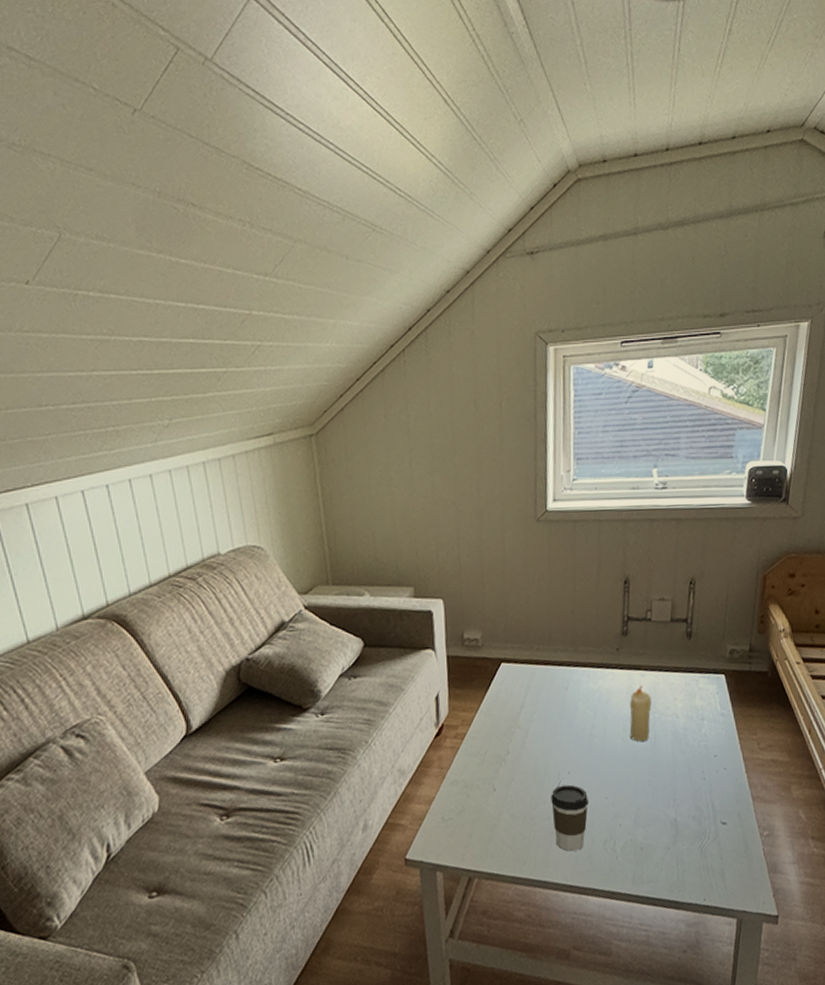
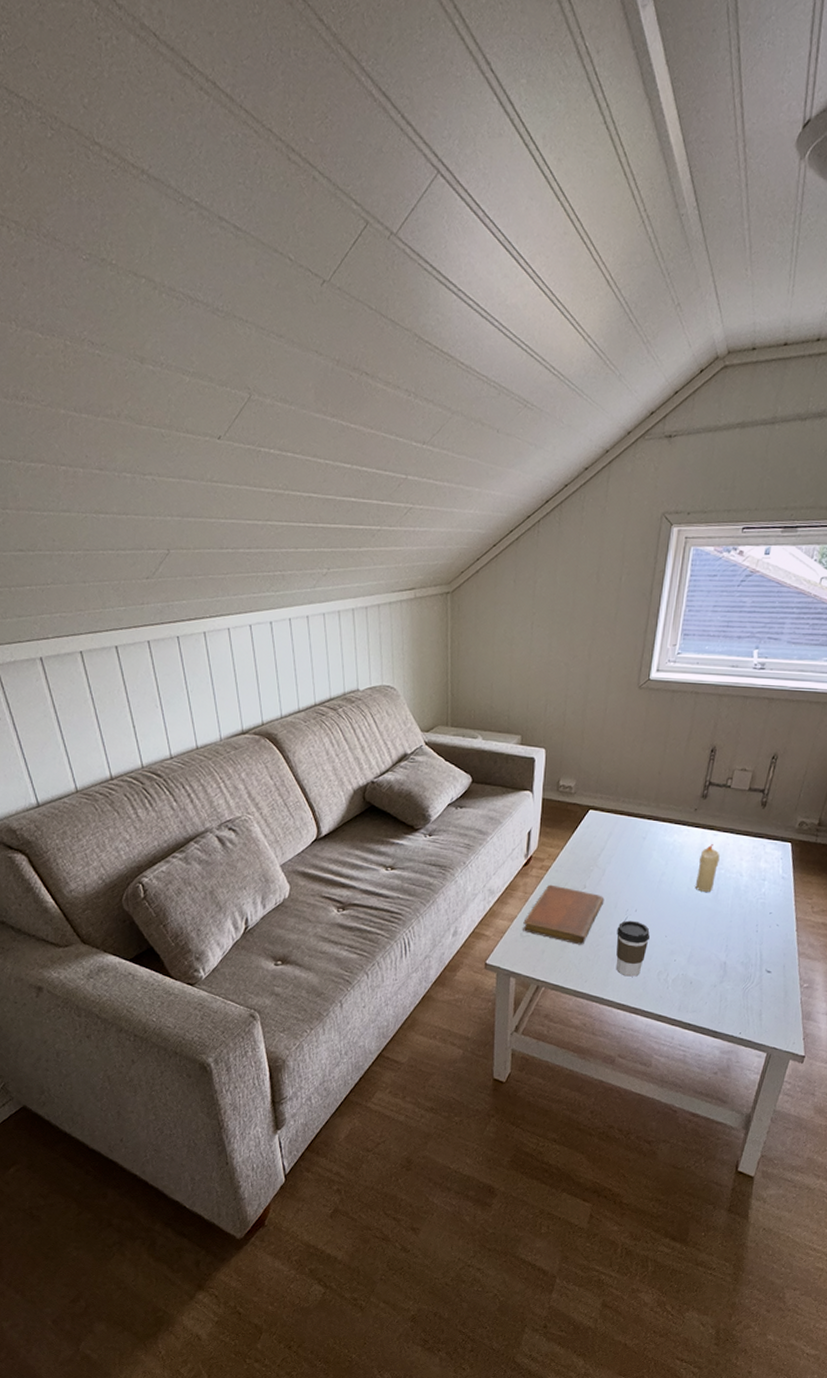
notebook: none [443,754,532,822] -> present [523,884,605,945]

